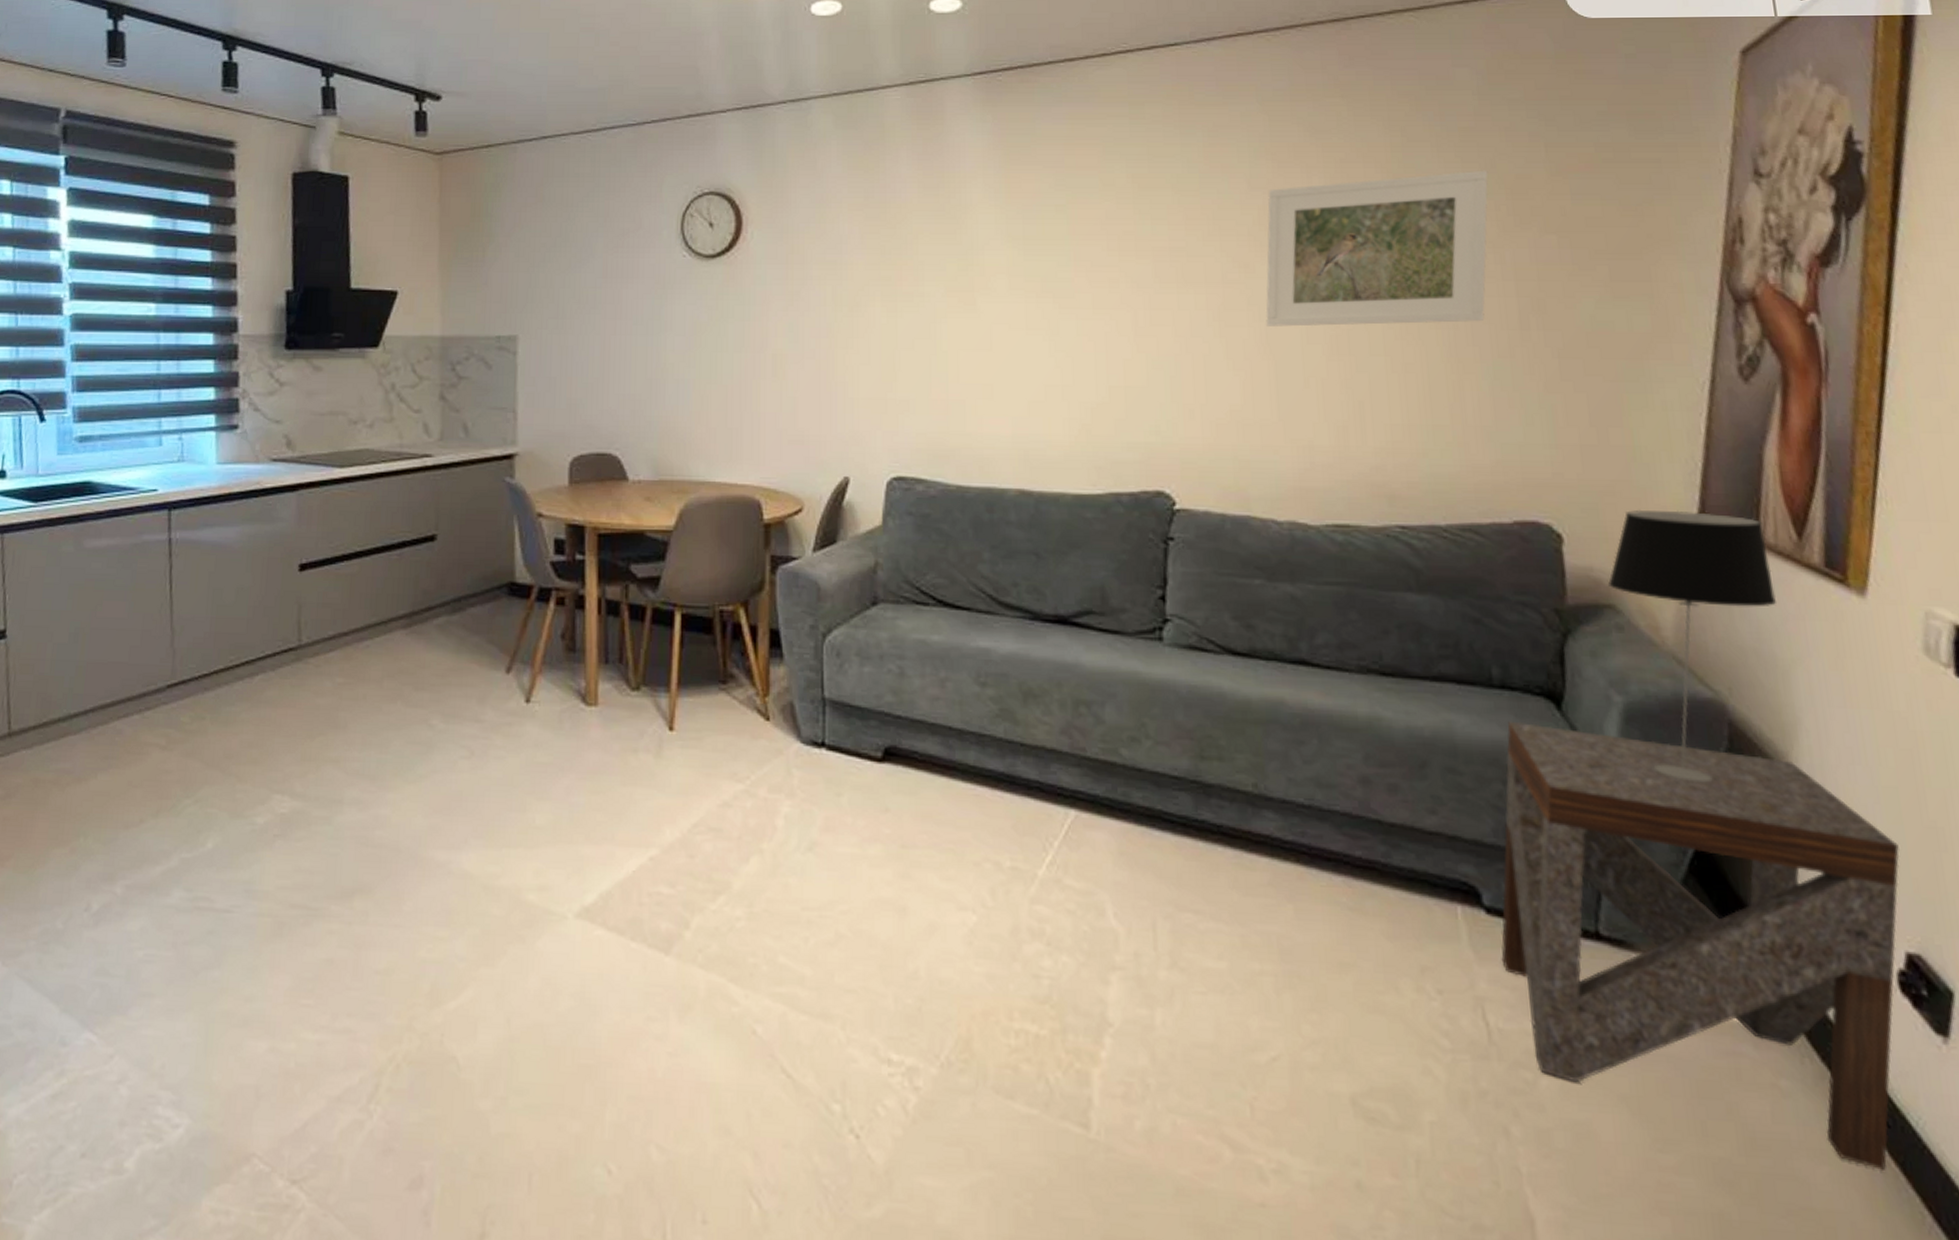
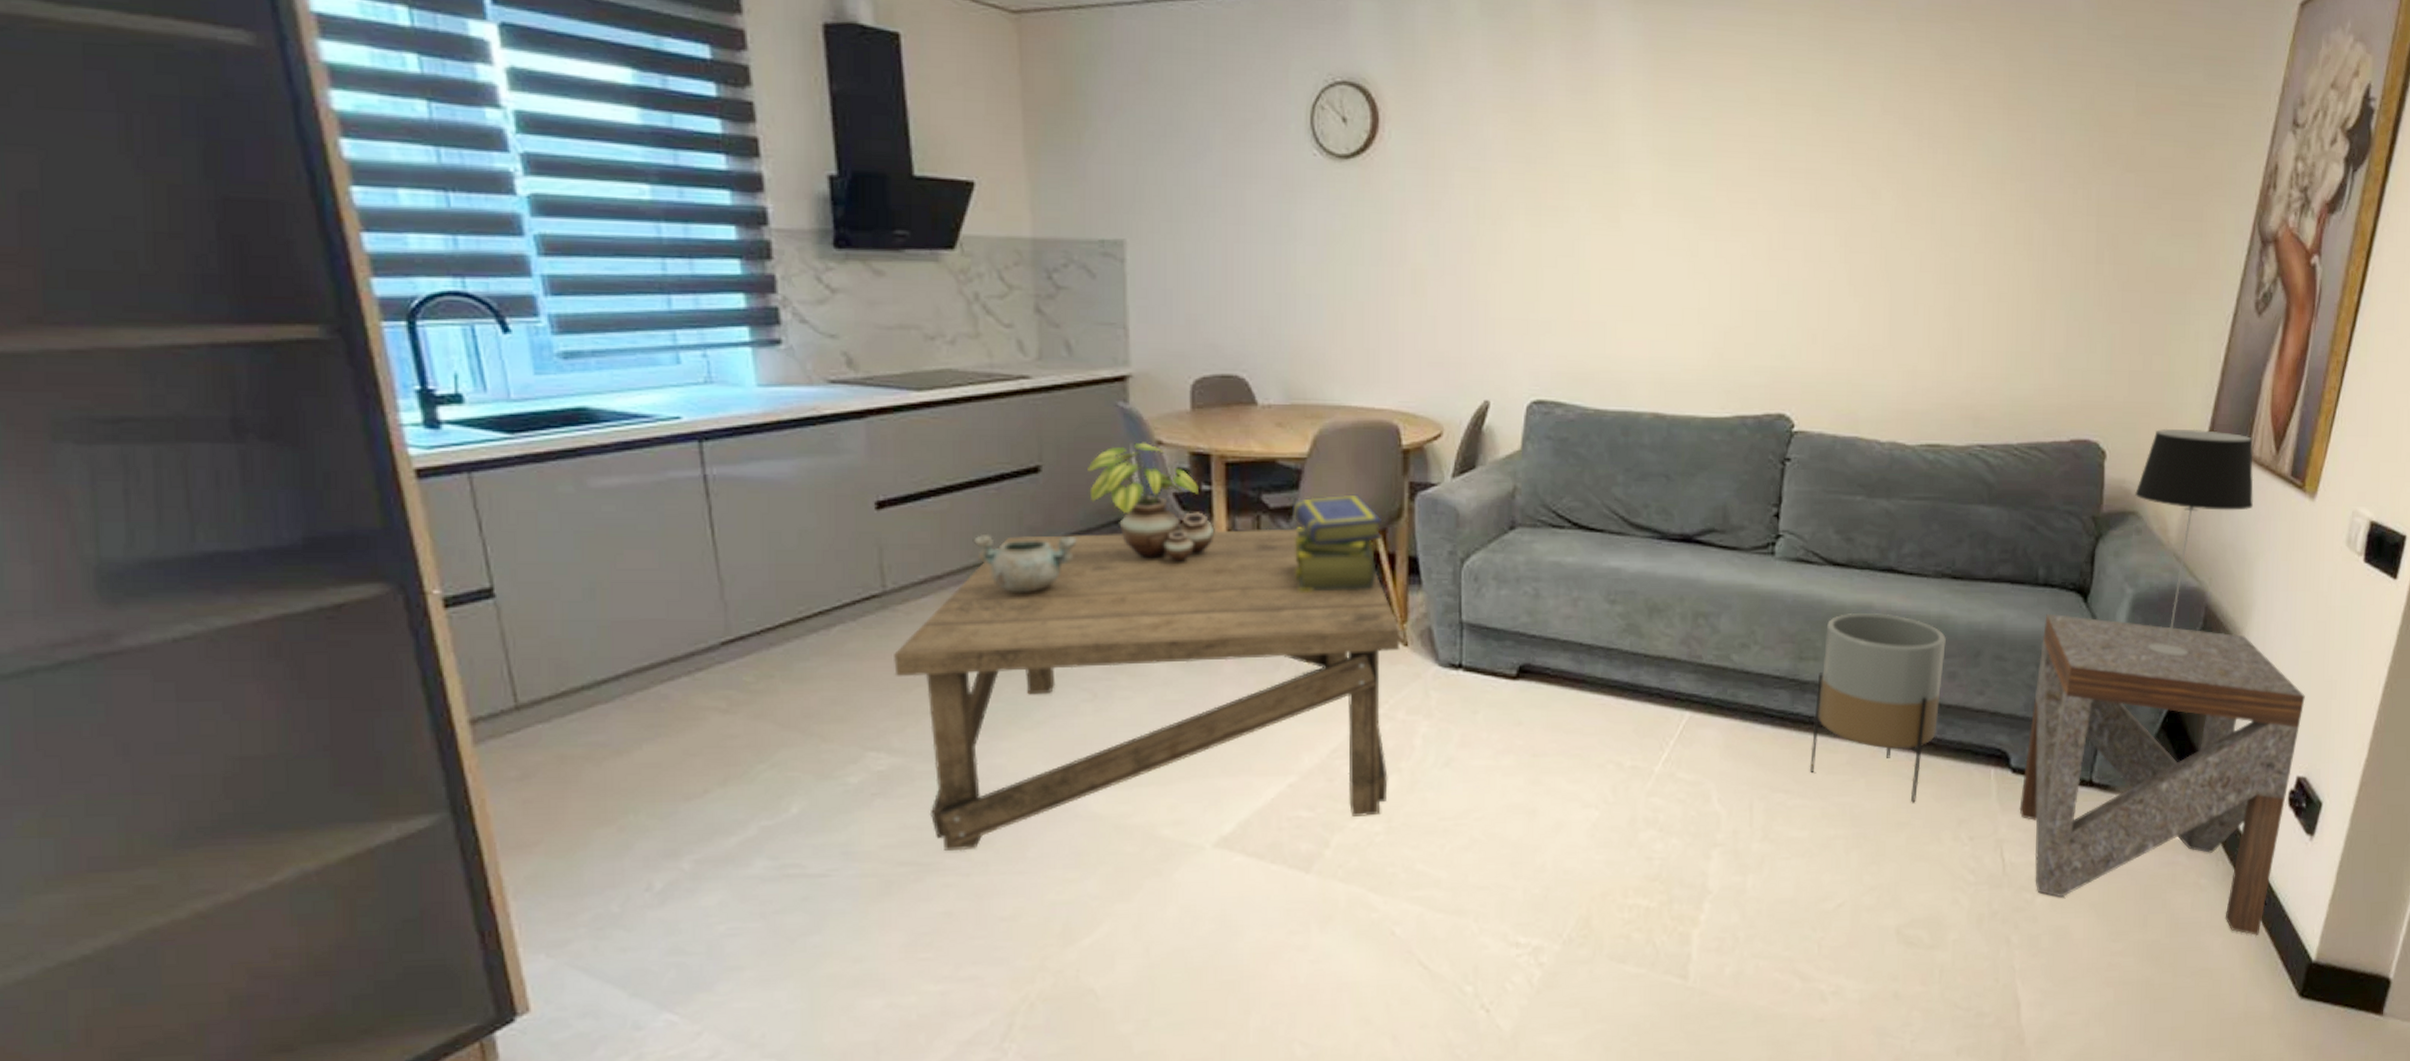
coffee table: none [302,597,762,899] -> present [894,528,1401,852]
decorative bowl: none [375,595,464,652] -> present [972,533,1077,593]
potted plant: none [476,514,587,628] -> present [1088,442,1215,563]
stack of books: none [659,566,743,662] -> present [1292,494,1381,592]
planter: none [1222,708,1381,940] -> present [1809,612,1946,803]
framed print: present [1266,170,1488,327] -> none [1886,105,2087,255]

